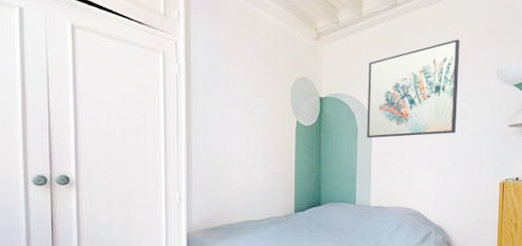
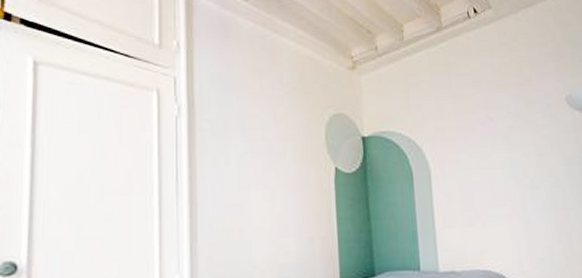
wall art: present [367,39,460,139] -> none [417,63,531,184]

